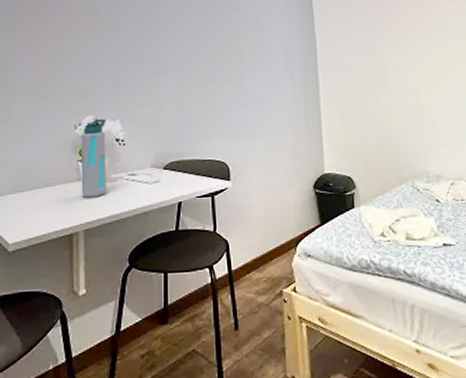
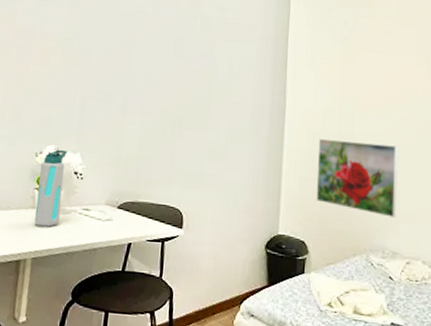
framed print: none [352,72,435,142] -> present [316,138,398,218]

